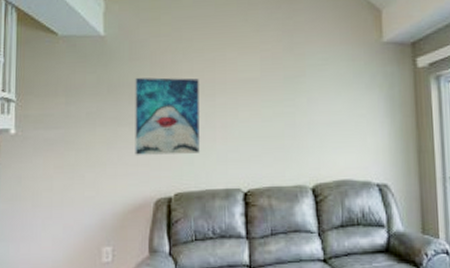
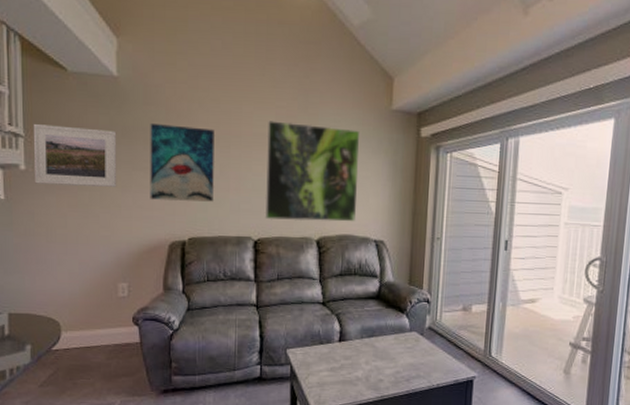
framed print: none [23,87,103,147] -> present [33,123,117,187]
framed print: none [252,64,355,169] -> present [264,120,360,222]

